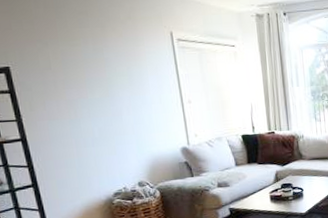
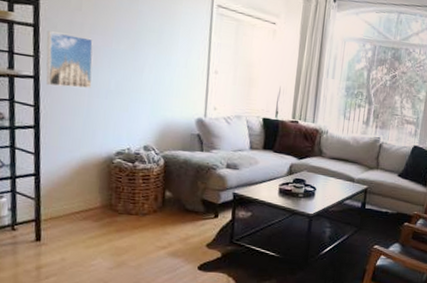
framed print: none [23,93,78,145] -> present [46,31,93,89]

